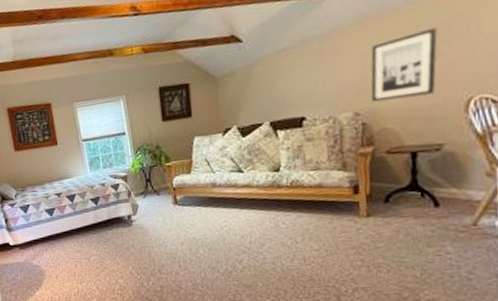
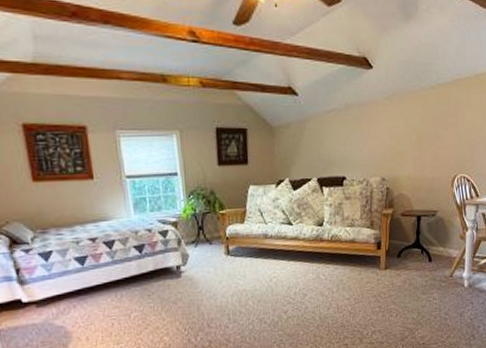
wall art: present [370,27,438,103] -> none [394,114,439,171]

